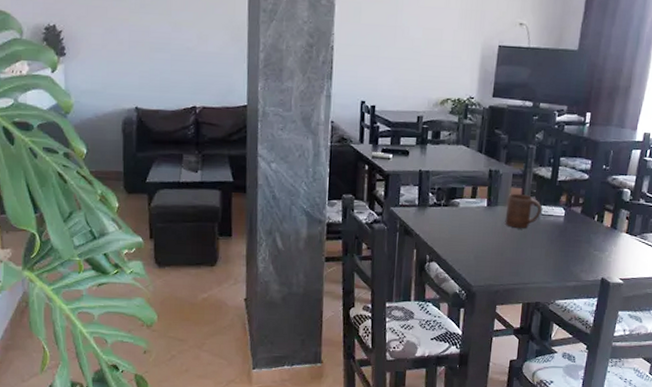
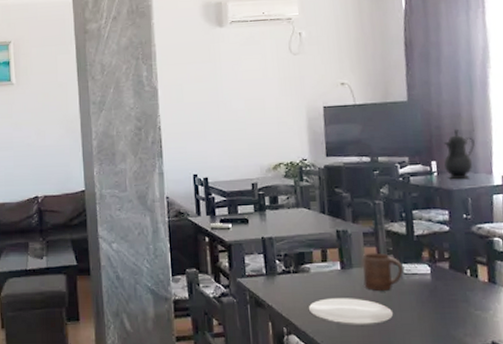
plate: none [452,231,526,258] -> present [309,298,394,325]
coffeepot: none [597,83,629,133] -> present [443,128,475,180]

